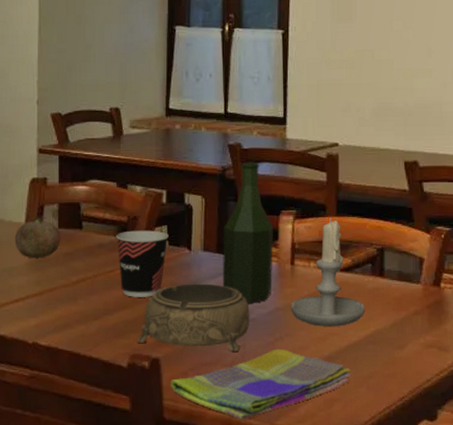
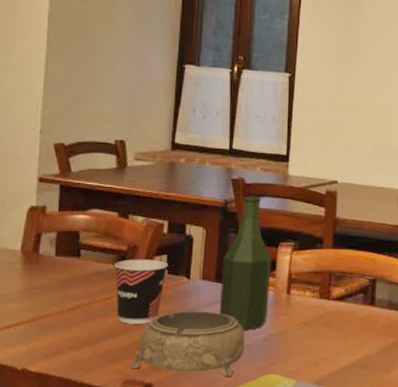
fruit: present [14,215,61,259] -> none [8,242,58,286]
candle: present [291,217,365,327] -> none [285,250,356,352]

